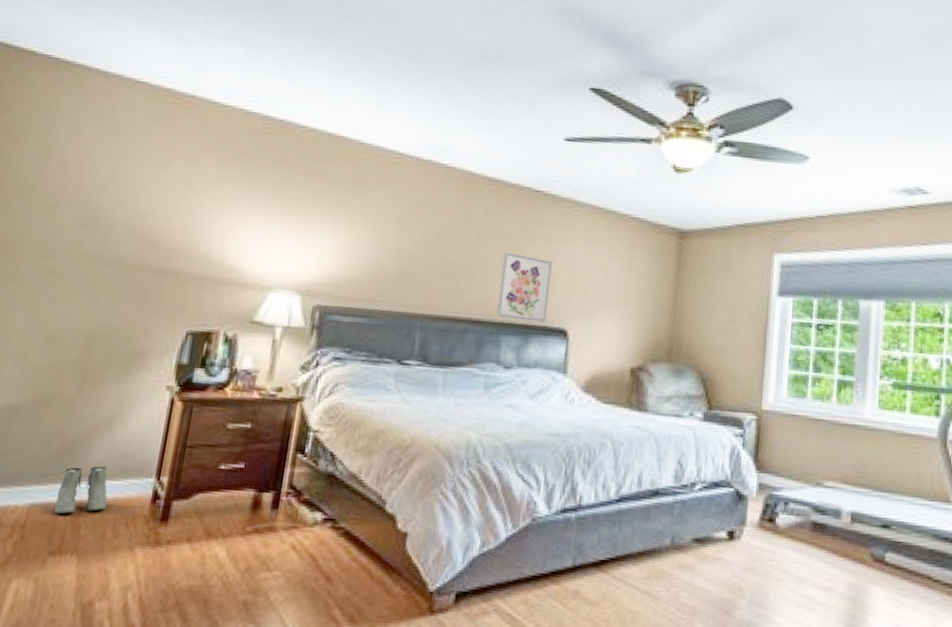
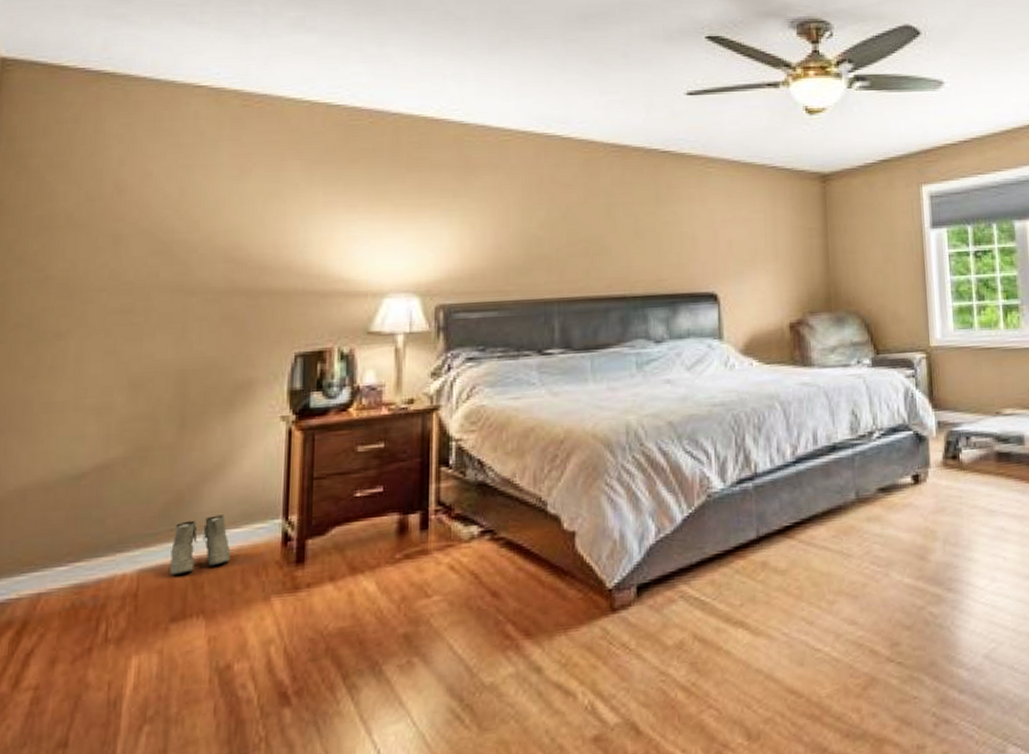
wall art: present [496,252,552,323] -> none [638,221,693,291]

